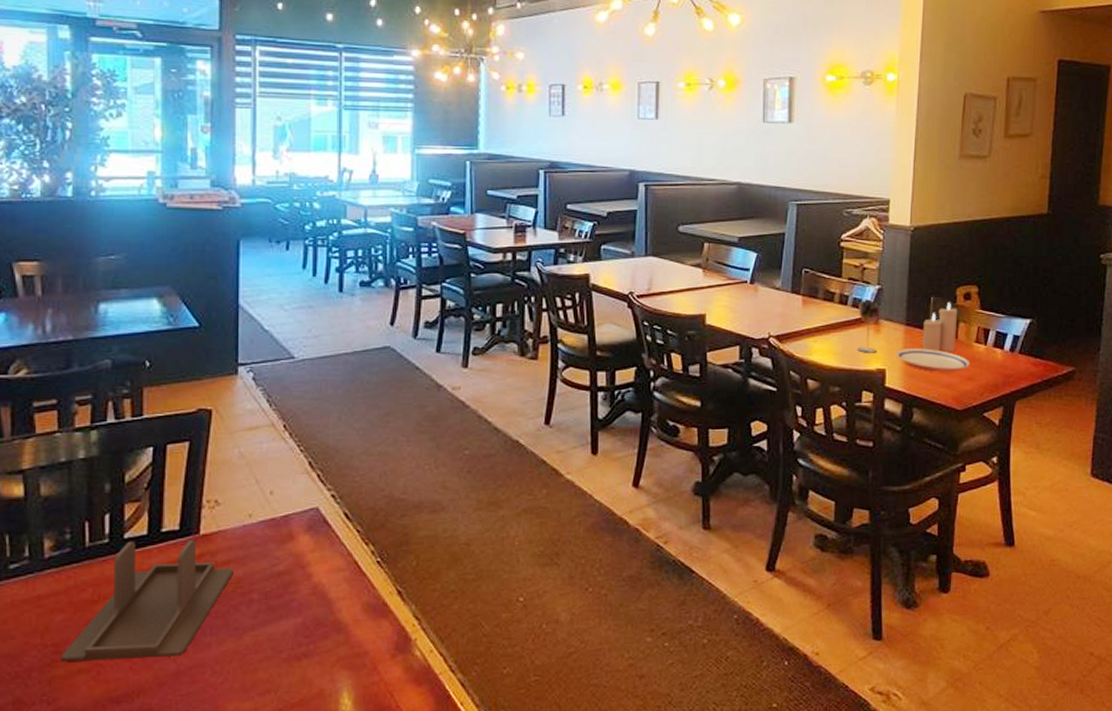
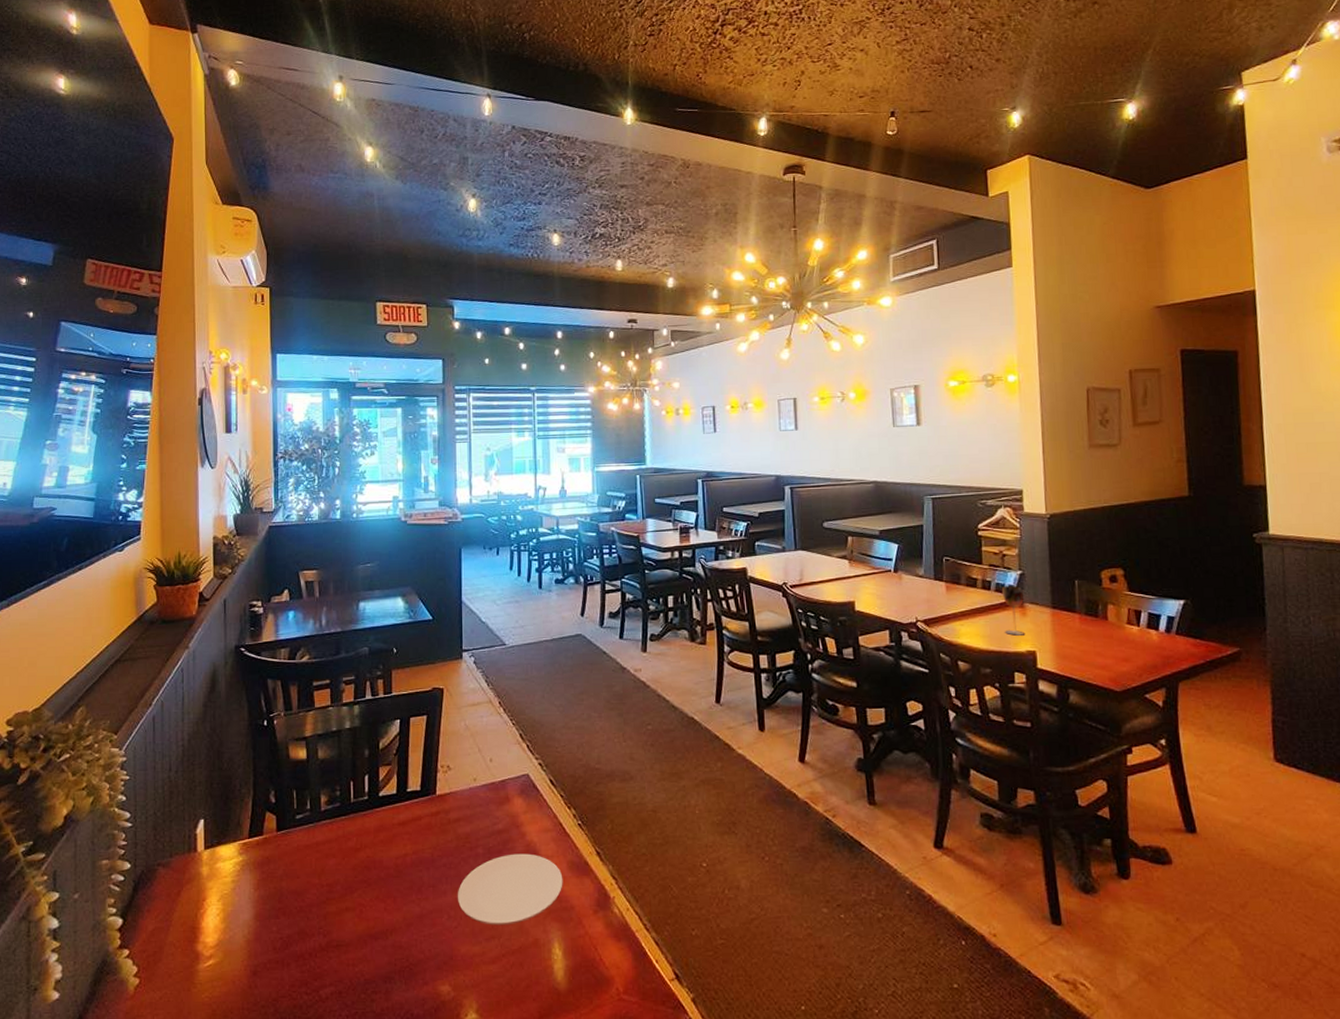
napkin holder: present [61,539,233,662] -> none [333,798,463,901]
plate: none [225,596,356,678] -> present [458,853,563,926]
plate: present [896,348,970,373] -> none [1045,630,1124,654]
candle: present [922,302,958,352] -> none [1070,585,1107,634]

